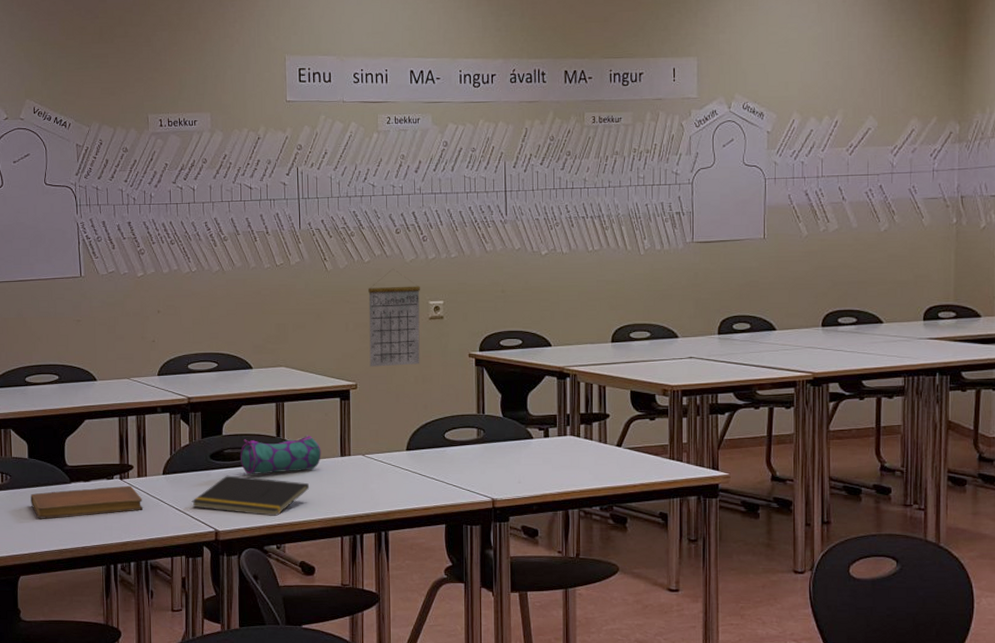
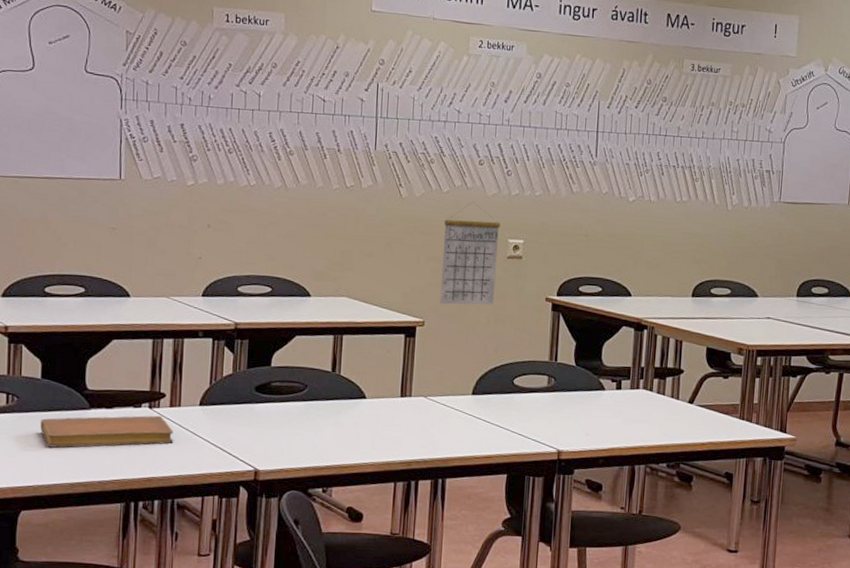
notepad: present [191,475,310,516] -> none [230,410,364,457]
pencil case: present [240,435,321,475] -> none [288,371,380,412]

